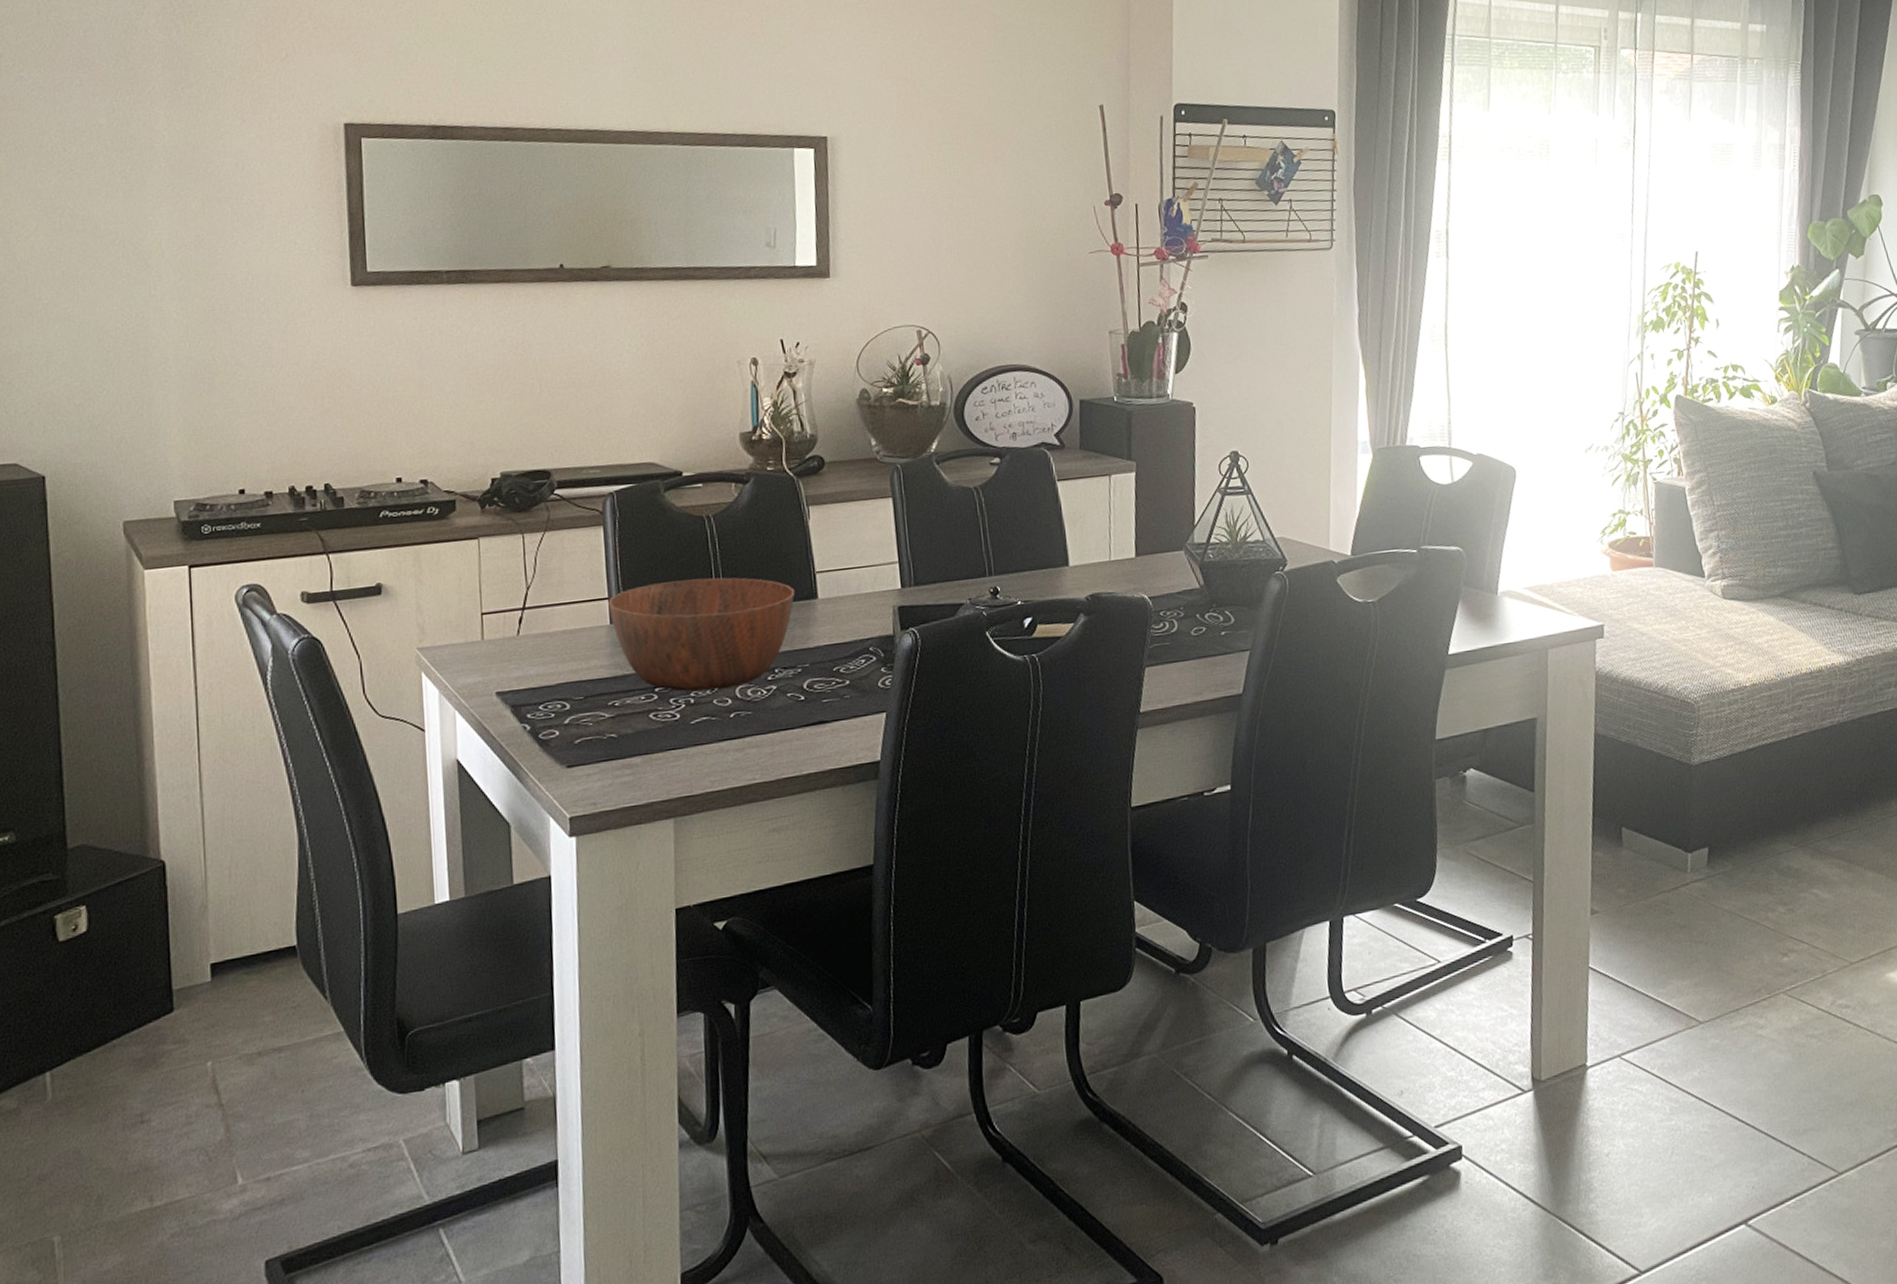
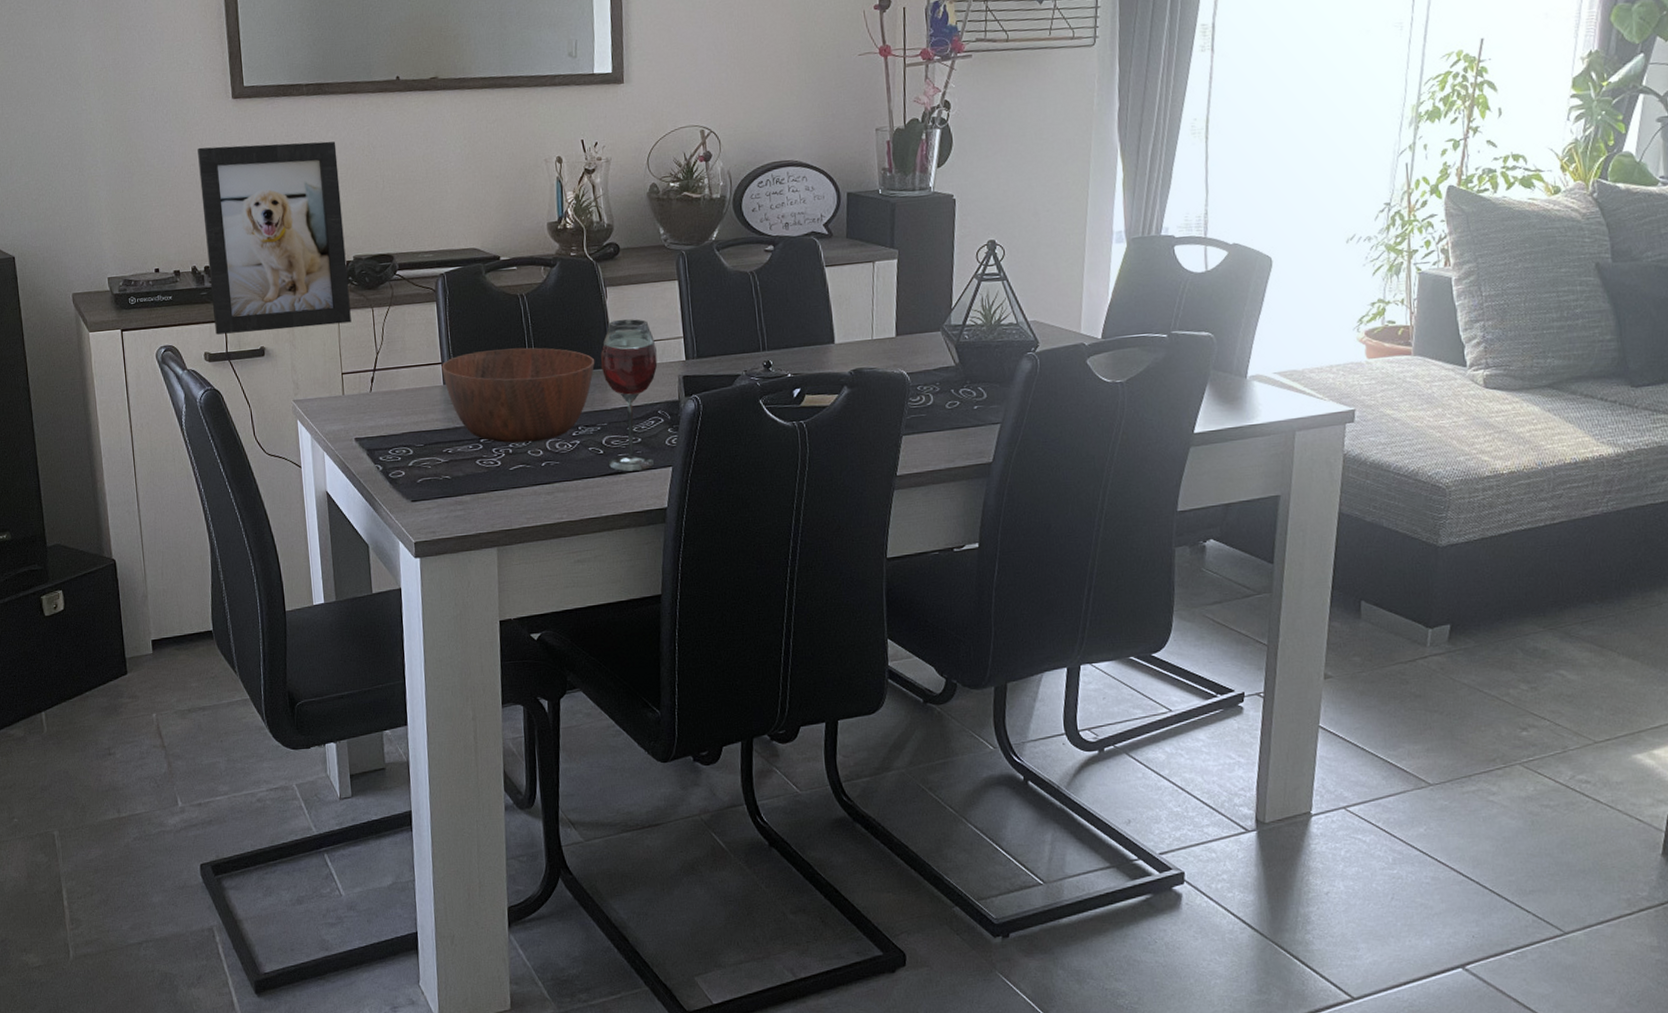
picture frame: none [303,337,496,570] -> present [197,141,351,335]
wineglass: none [802,542,869,720] -> present [600,319,658,472]

